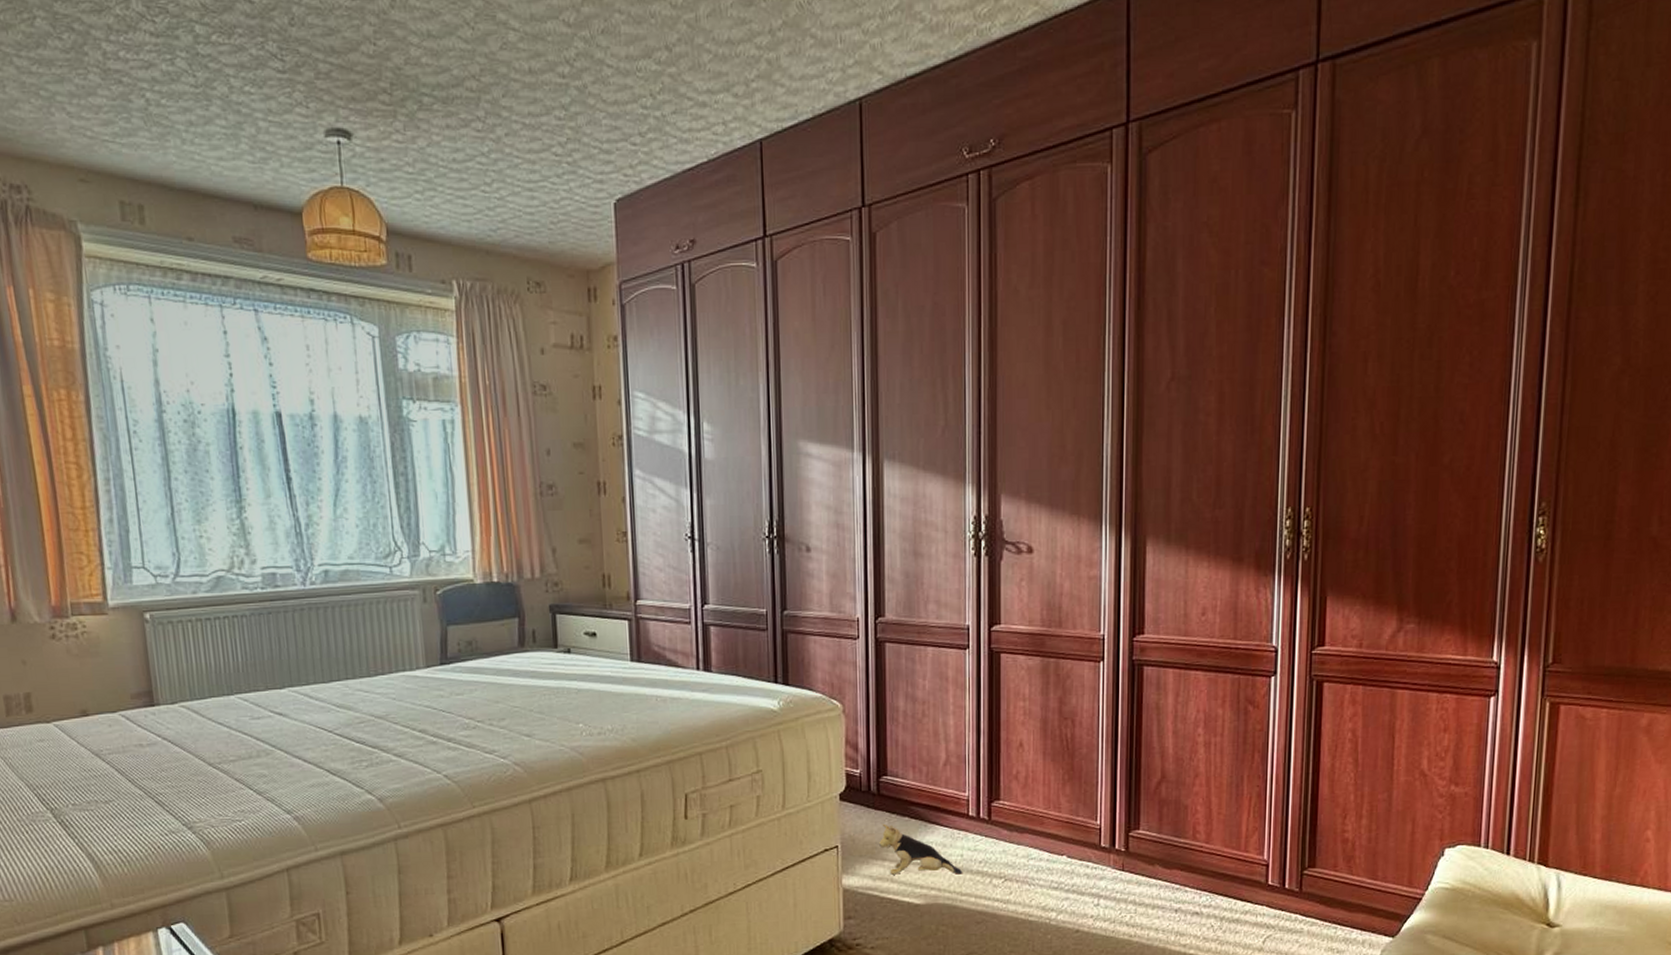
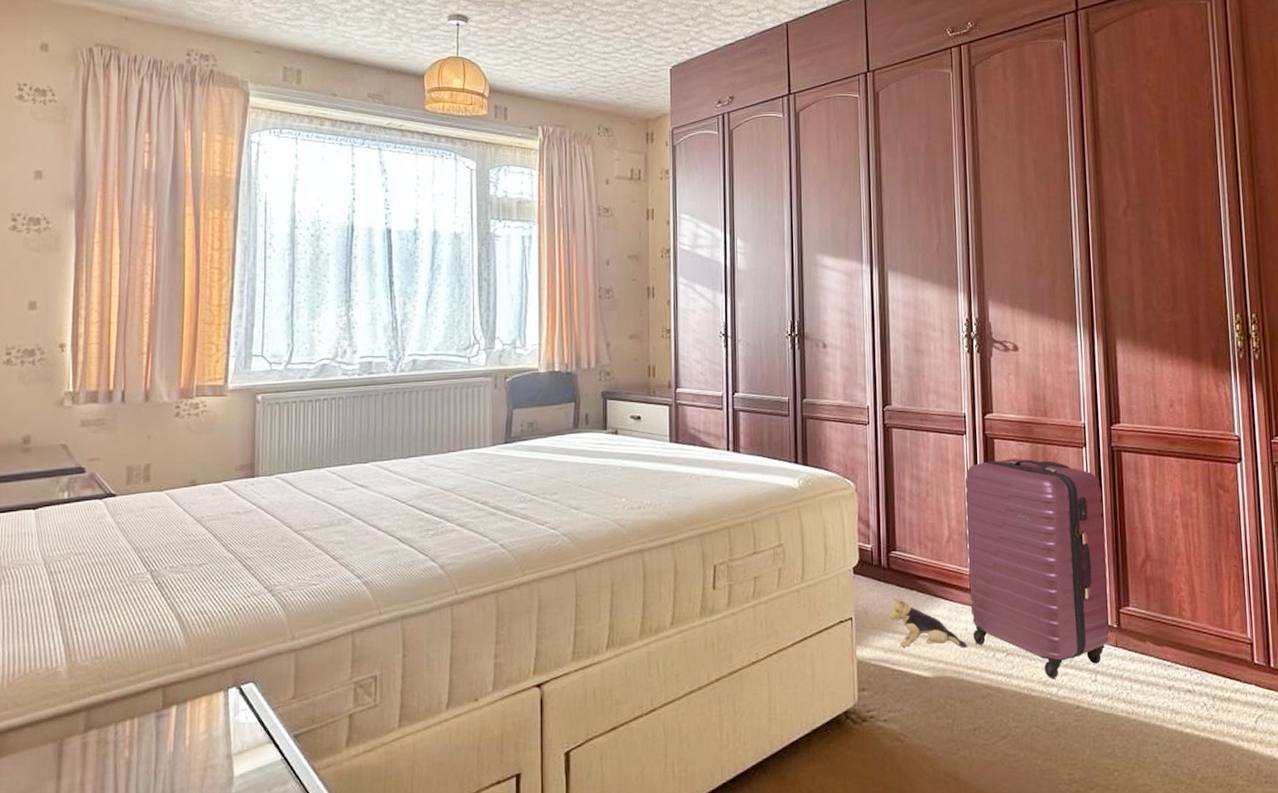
suitcase: none [966,674,1119,903] -> present [965,458,1110,678]

